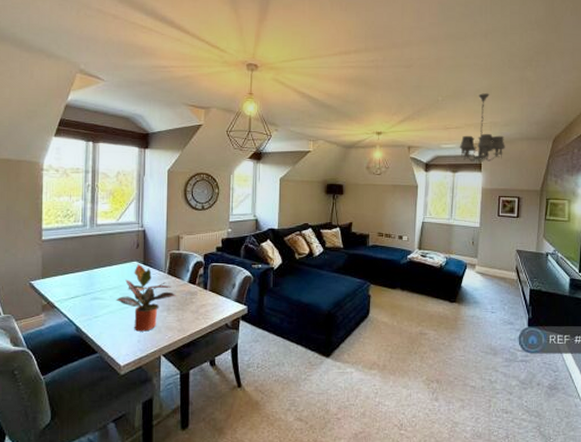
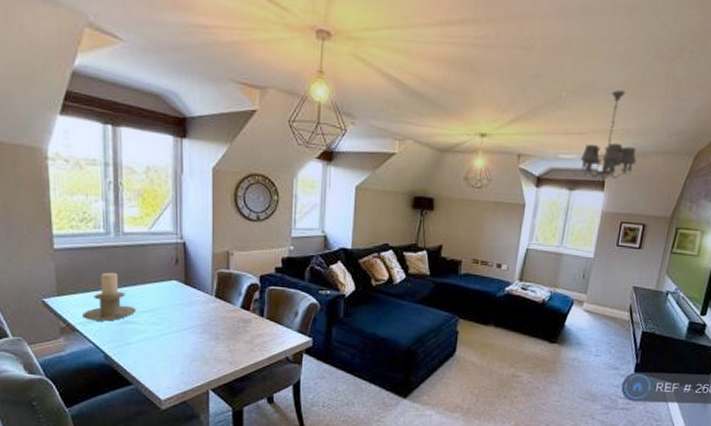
candle holder: none [61,257,104,298] -> present [82,272,136,321]
potted plant: present [115,264,176,332] -> none [151,284,226,363]

